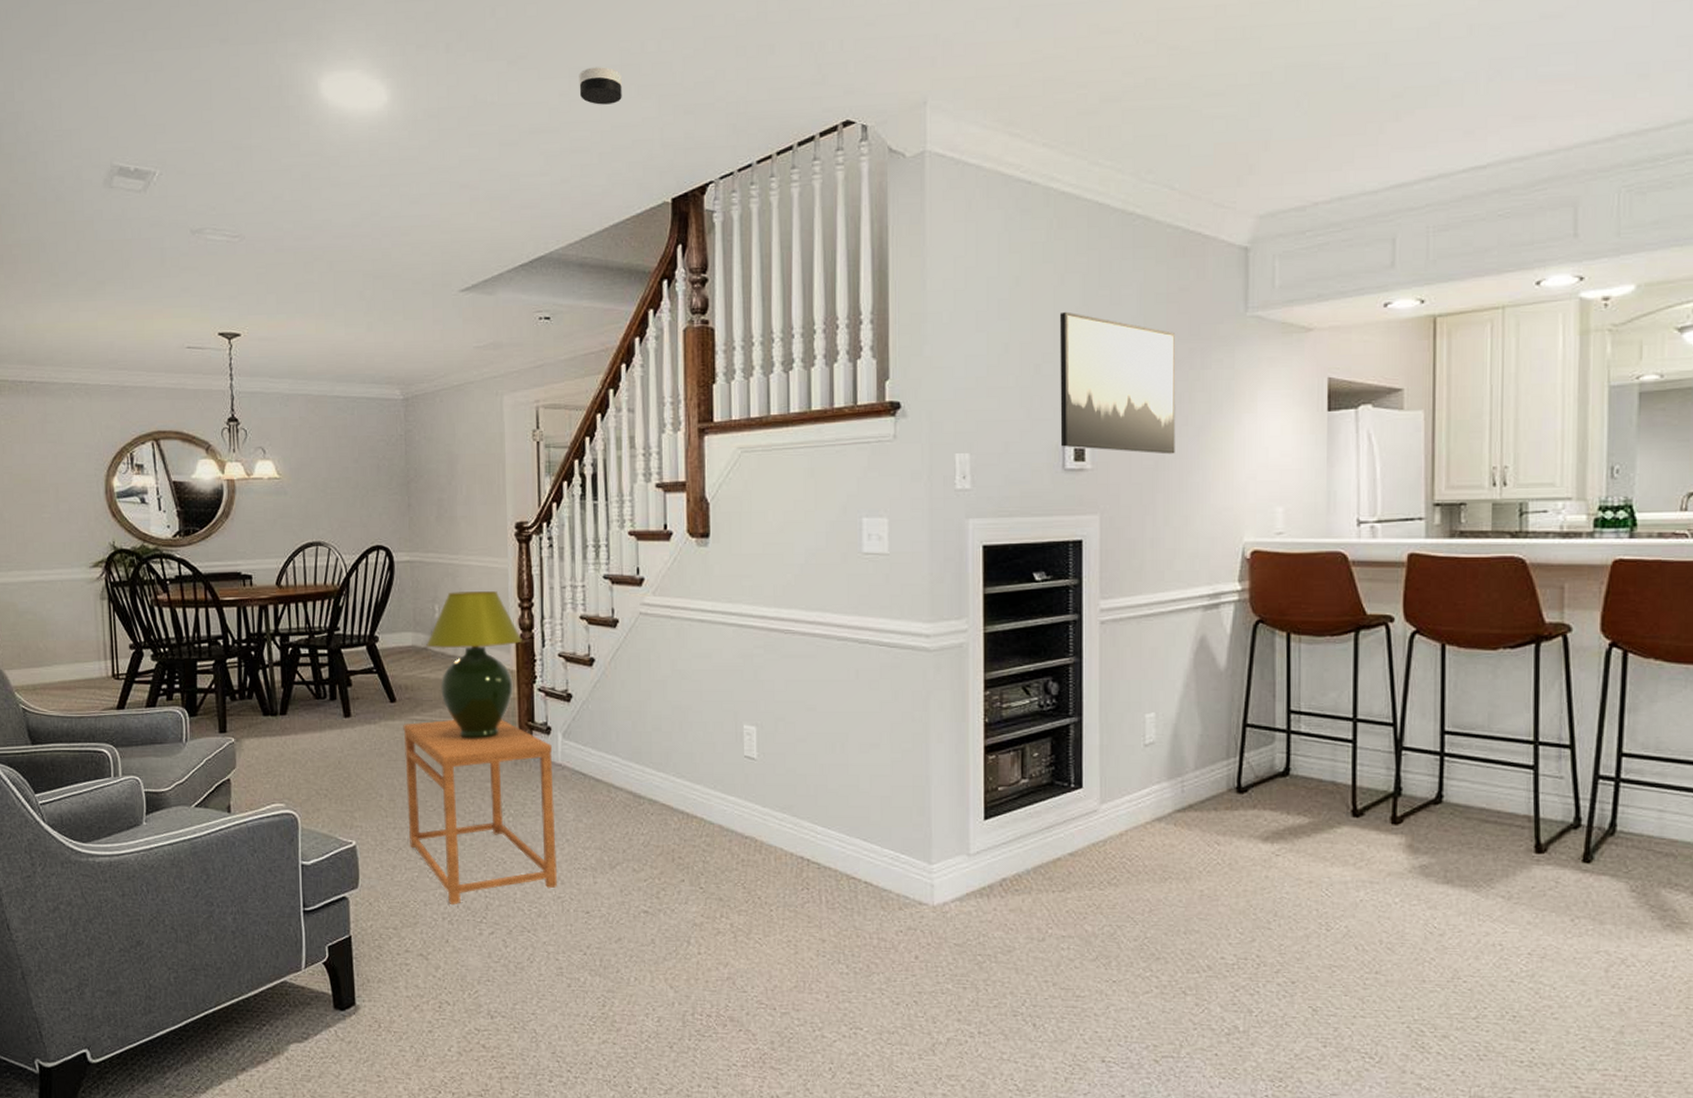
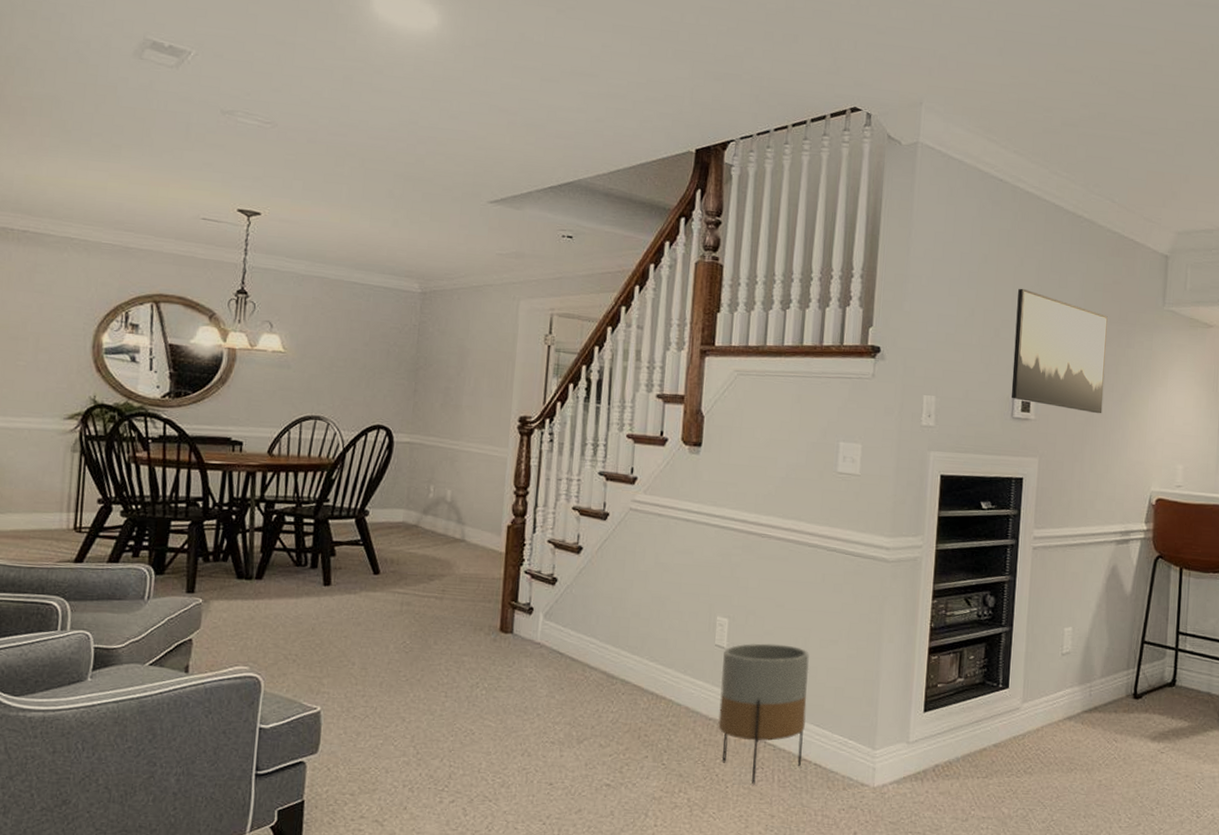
side table: present [403,719,558,906] -> none [377,594,533,773]
table lamp: present [426,591,523,739] -> none [417,474,515,615]
smoke detector: present [579,67,622,105] -> none [620,27,661,61]
planter: none [754,752,850,908] -> present [718,643,809,786]

